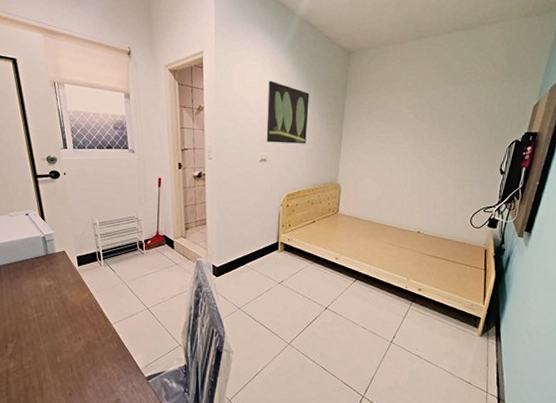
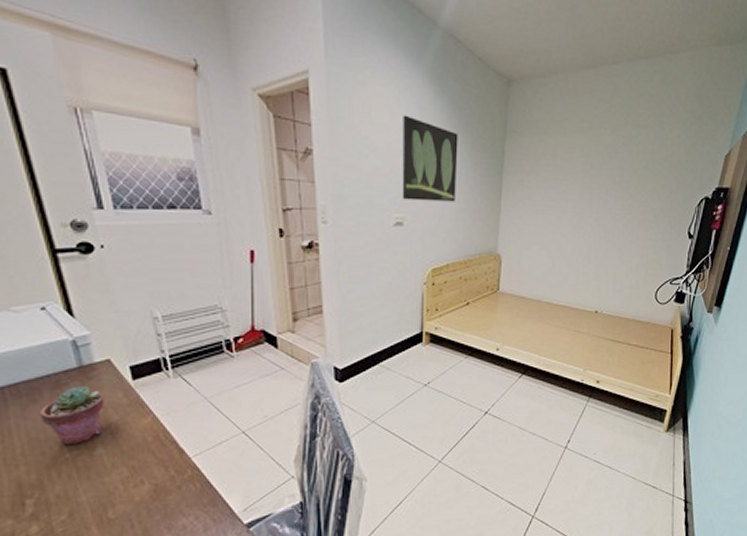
potted succulent: none [20,268,60,309] -> present [39,386,105,446]

